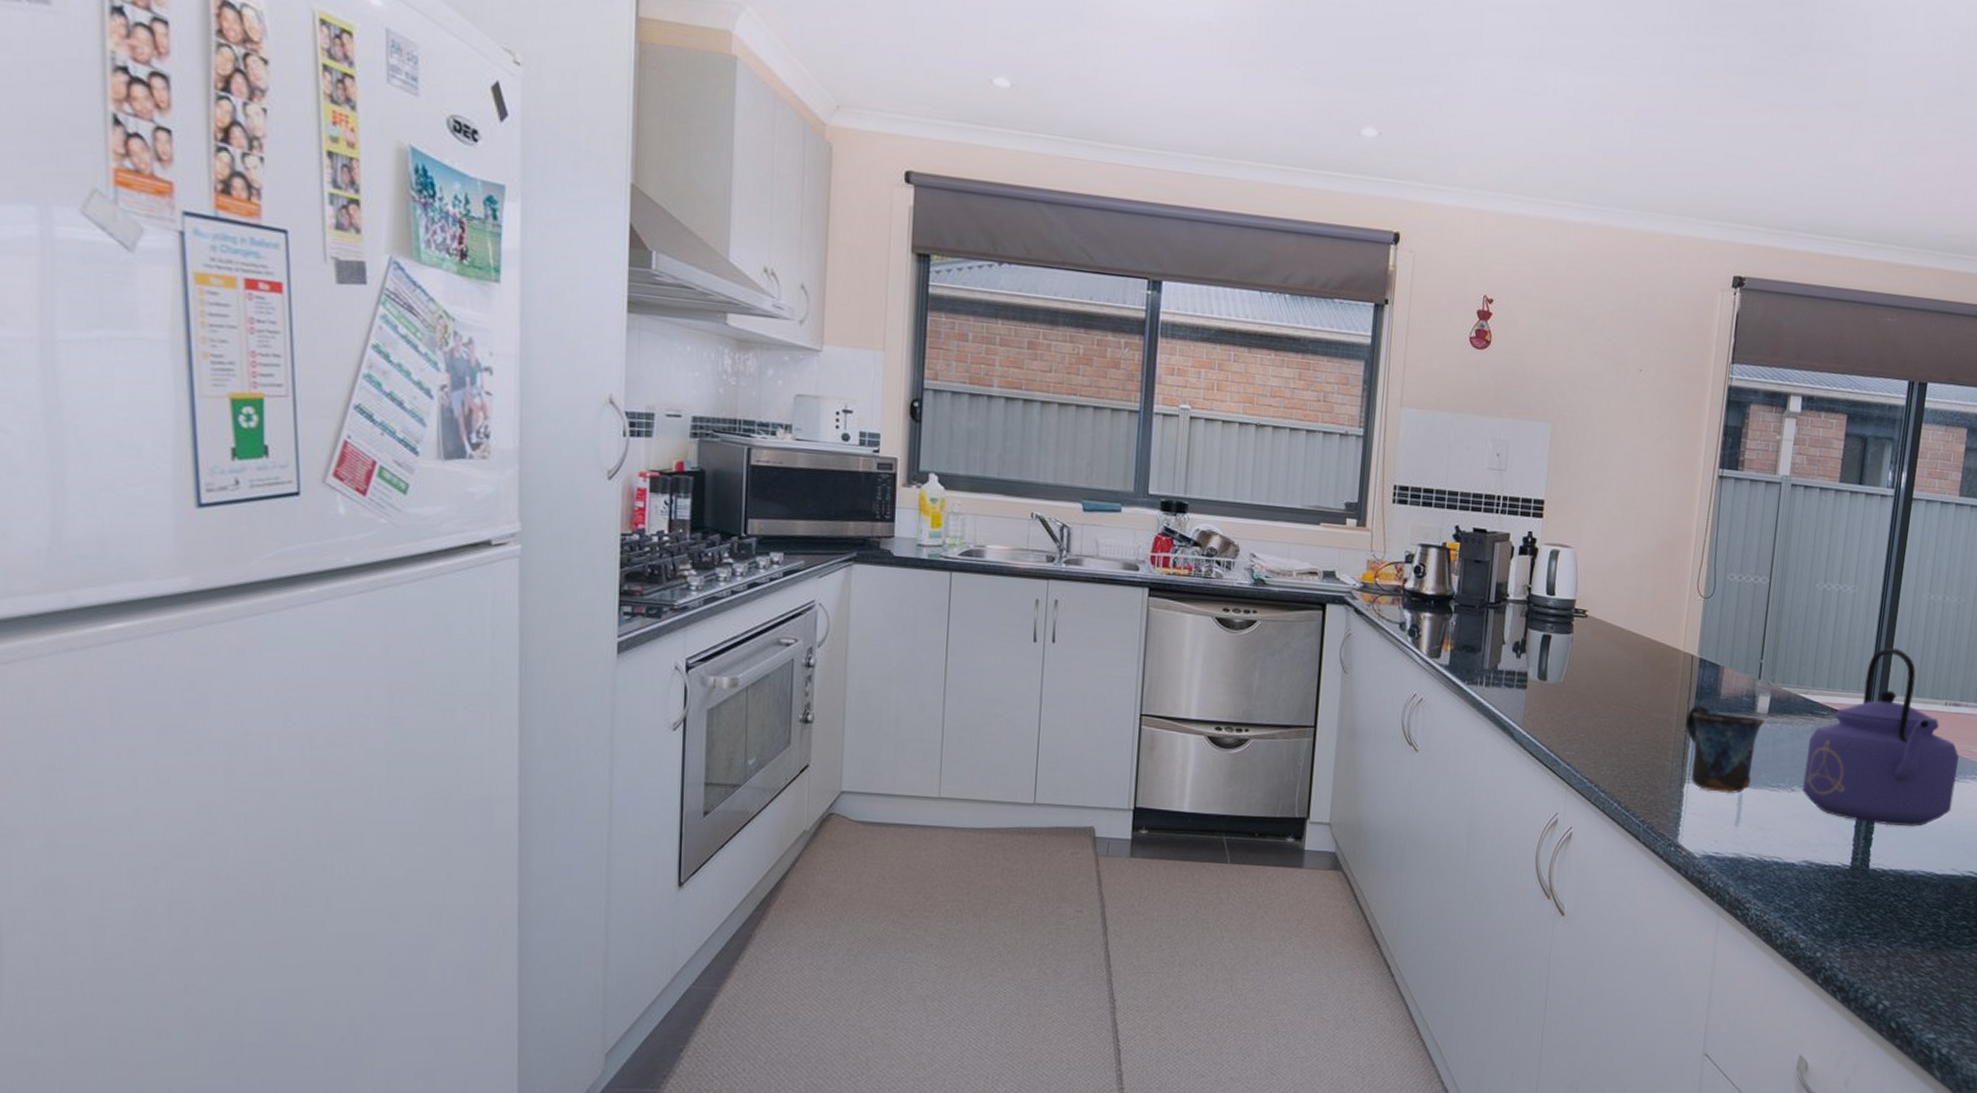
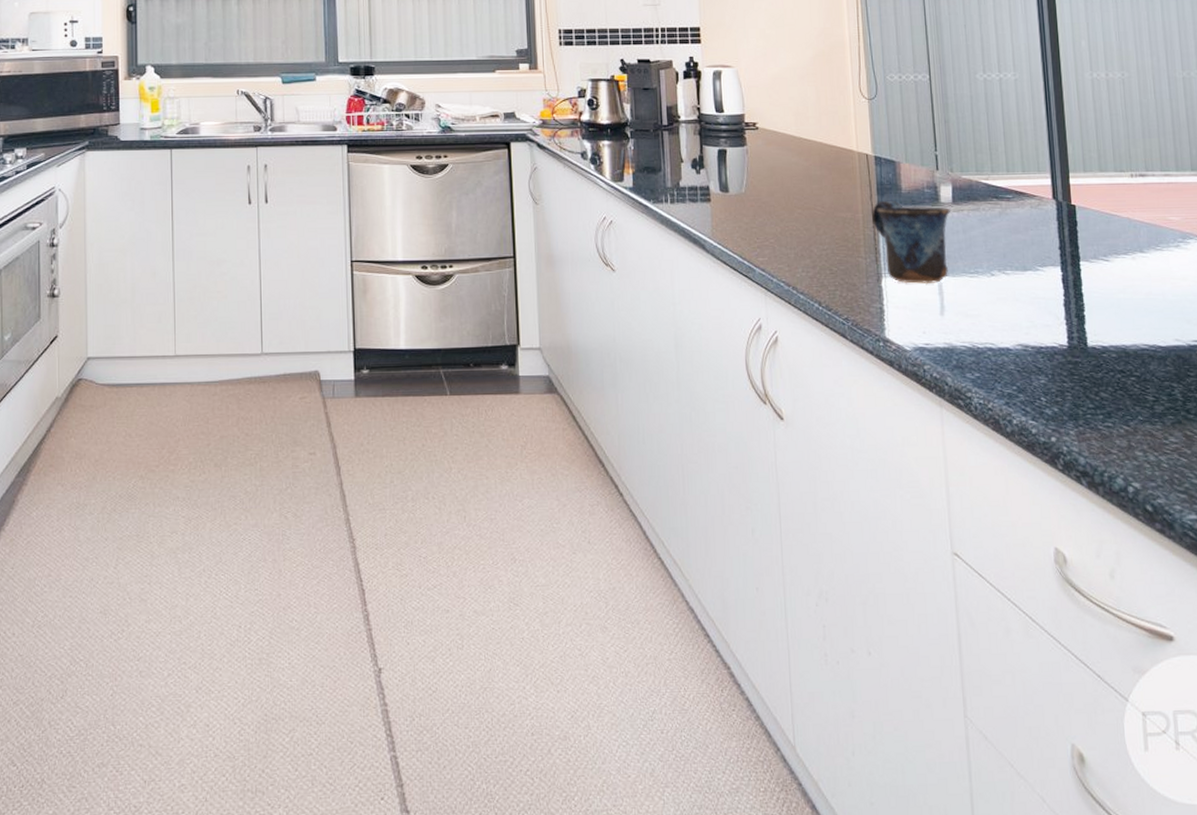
kettle: present [1802,647,1959,827] -> none [999,127,1161,302]

